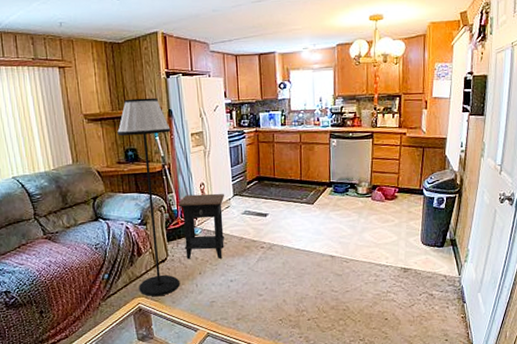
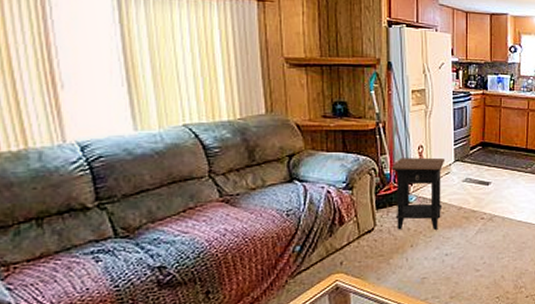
floor lamp: present [117,97,180,297] -> none [325,45,389,273]

